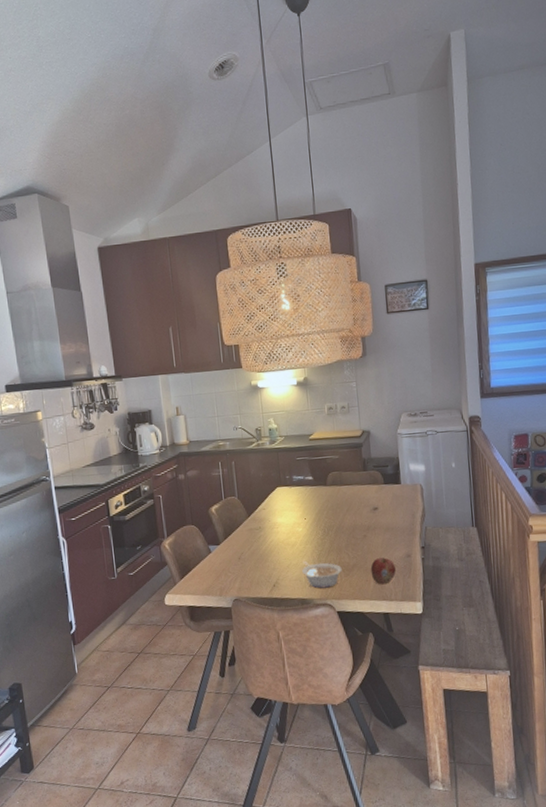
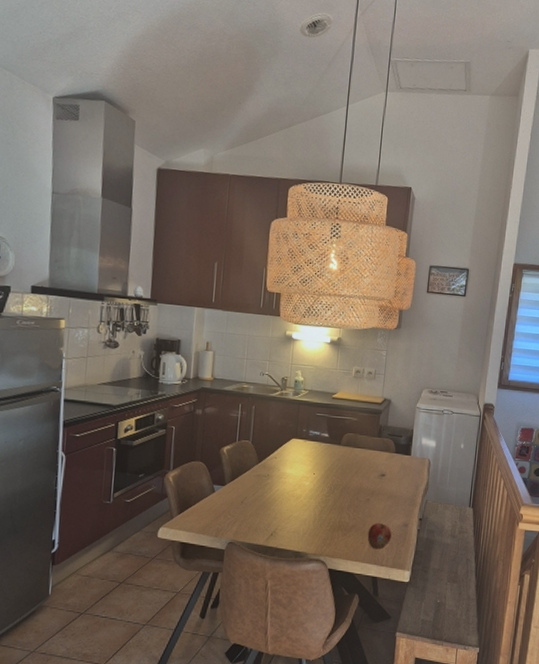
legume: present [302,560,342,589] -> none [301,514,341,544]

